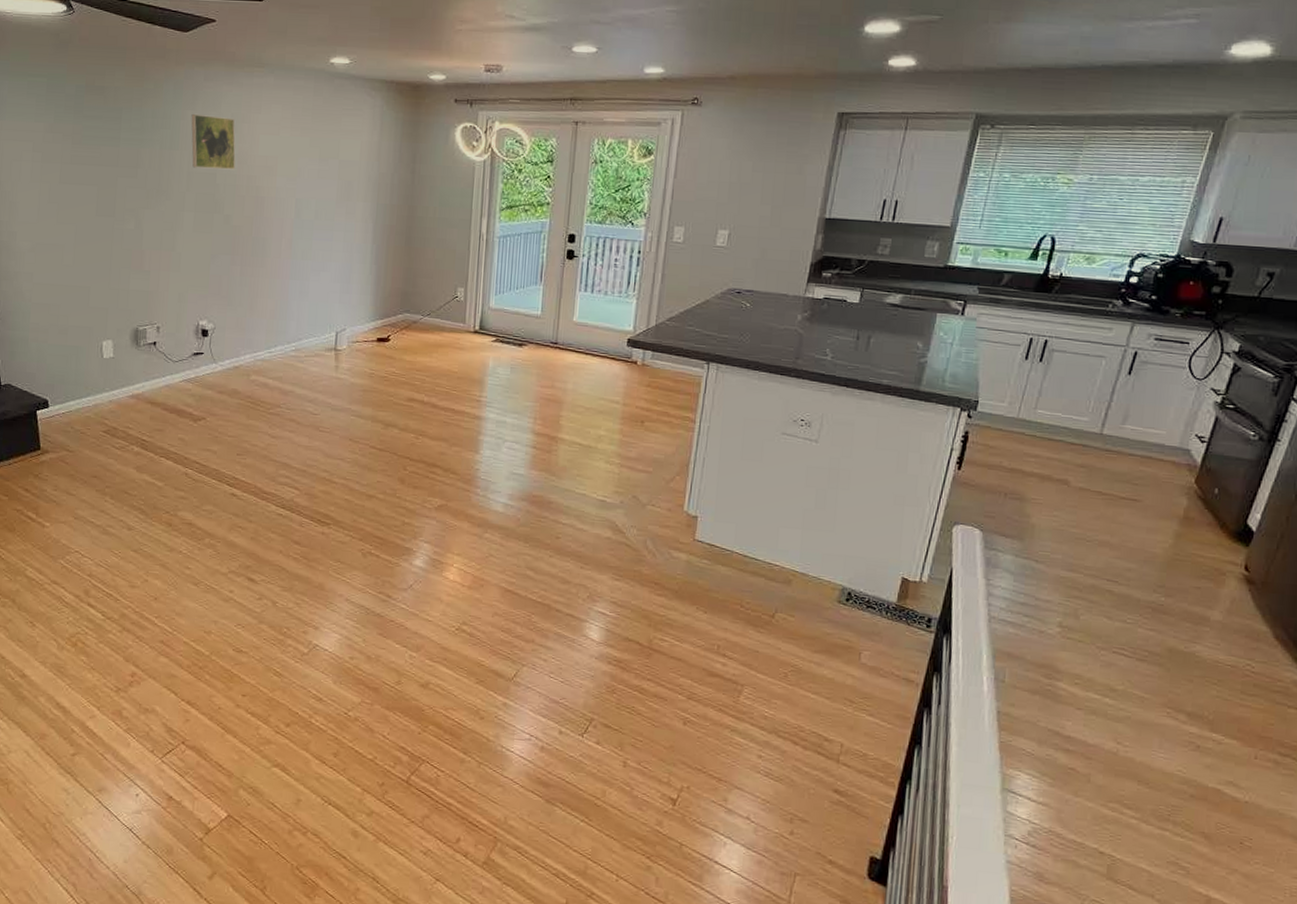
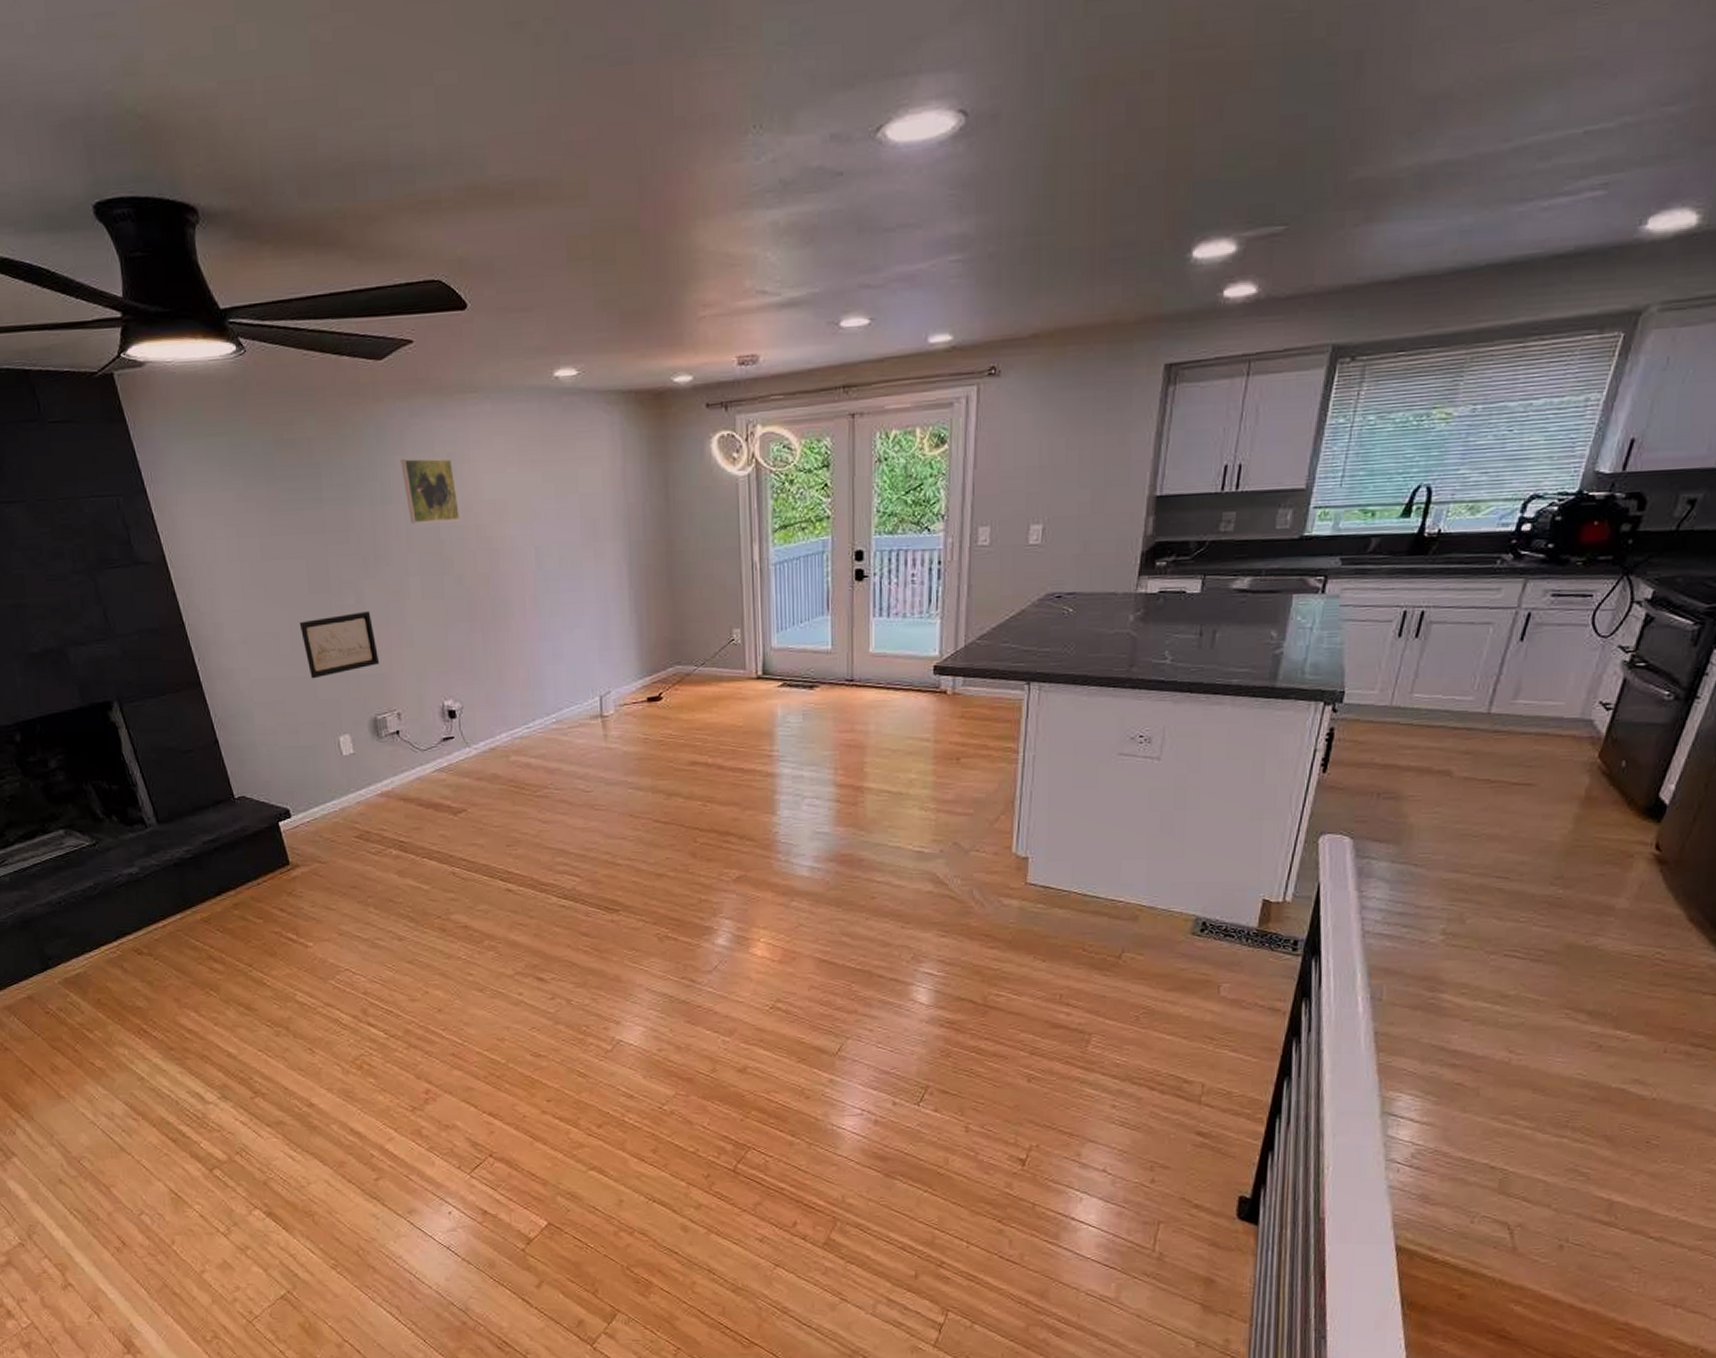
wall art: none [83,236,148,289] -> present [299,610,380,679]

